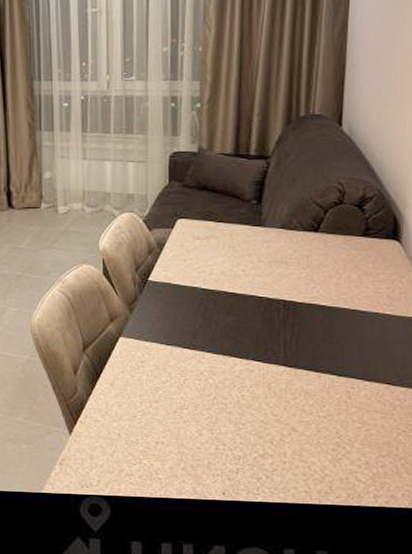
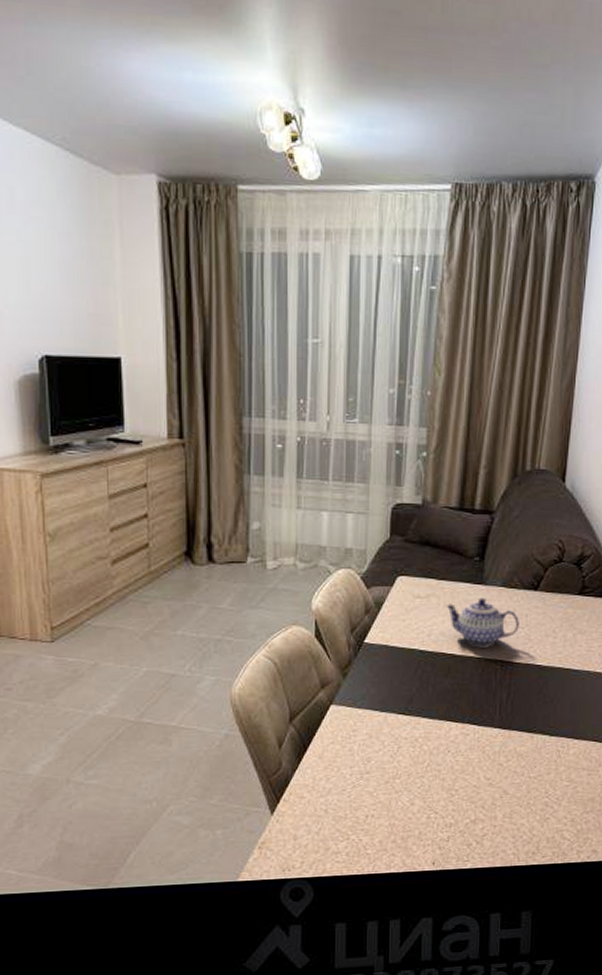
teapot: none [225,239,300,287] -> present [445,597,519,647]

